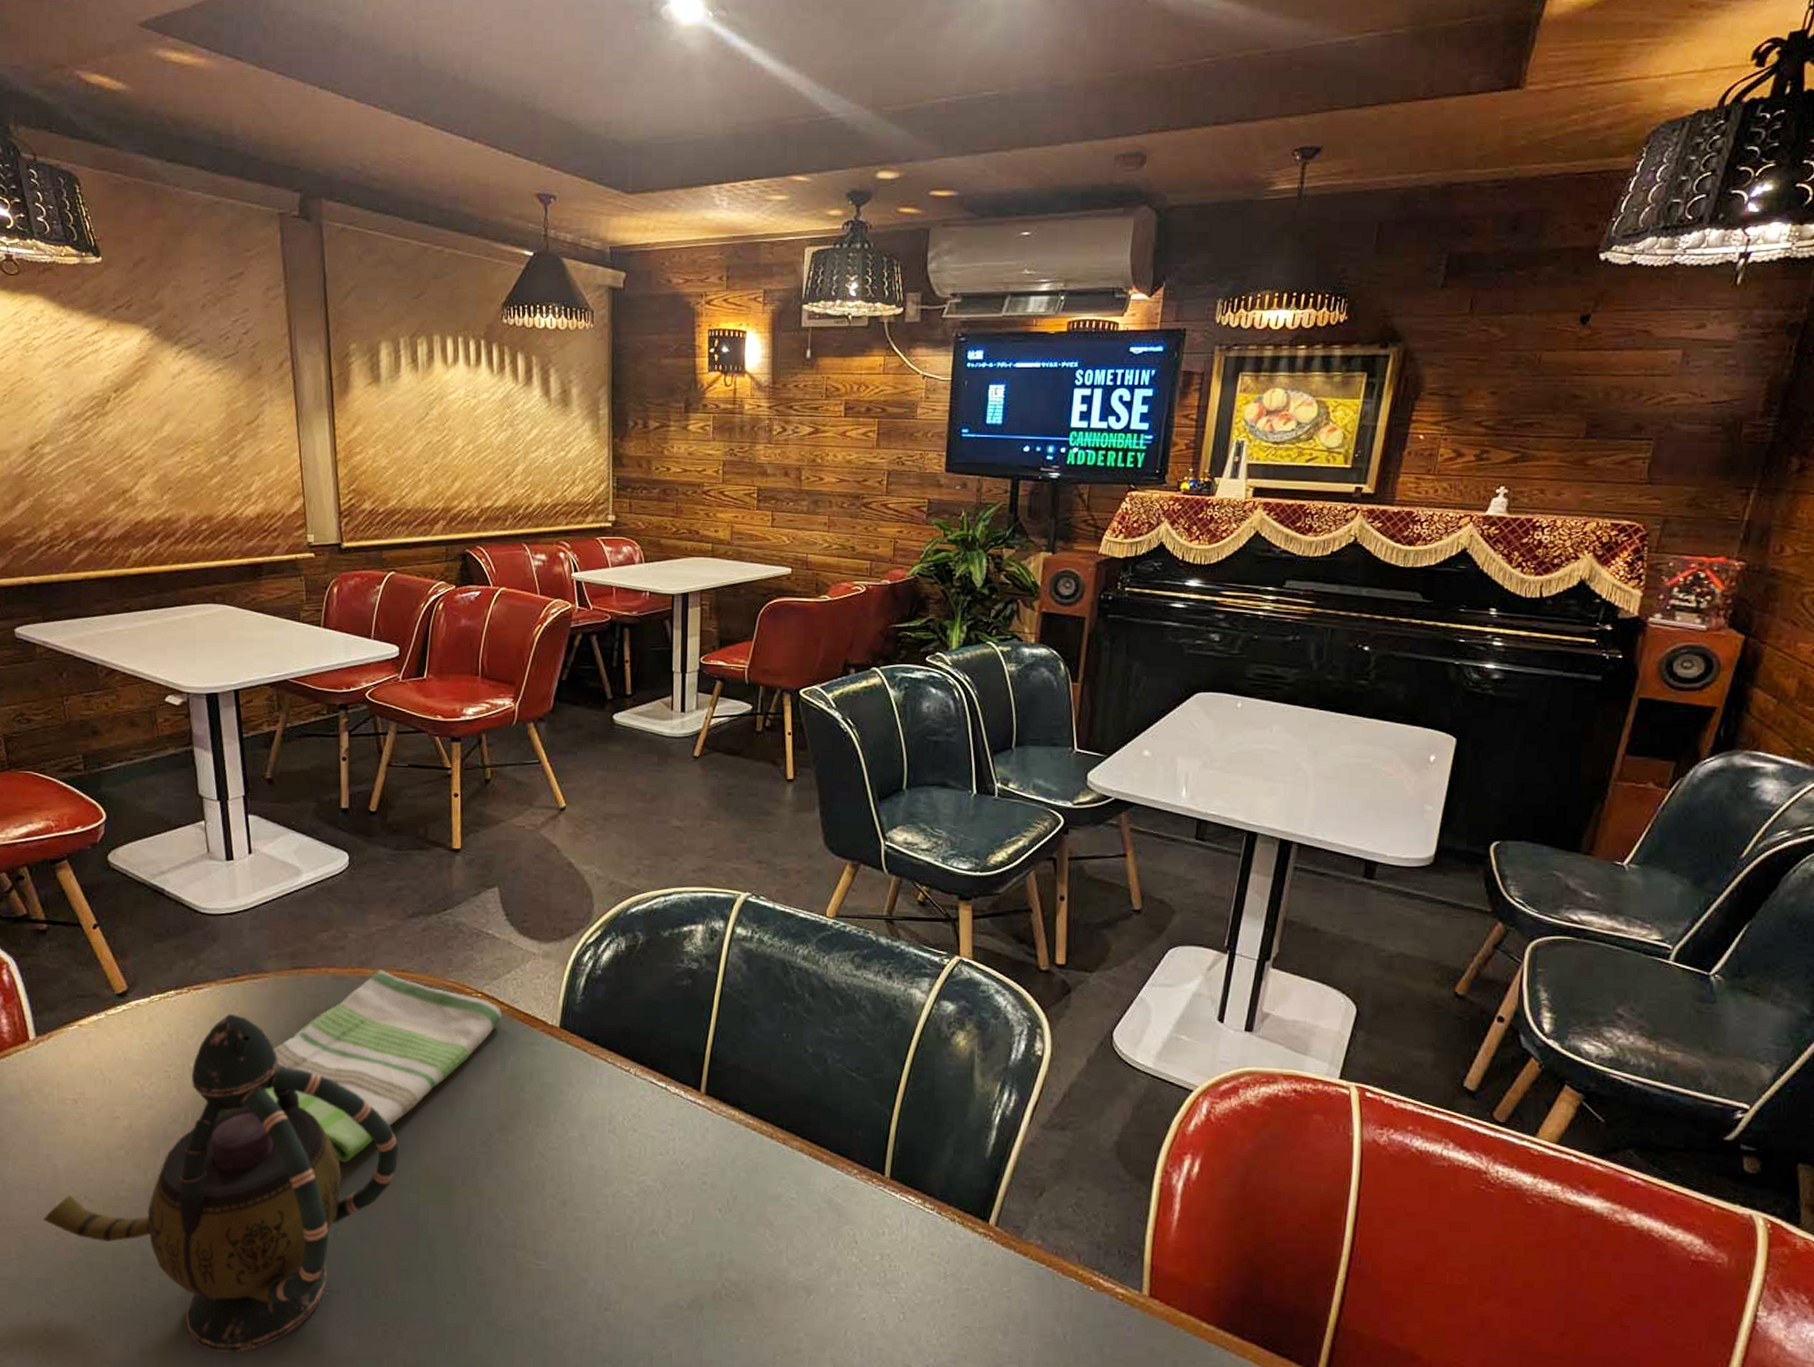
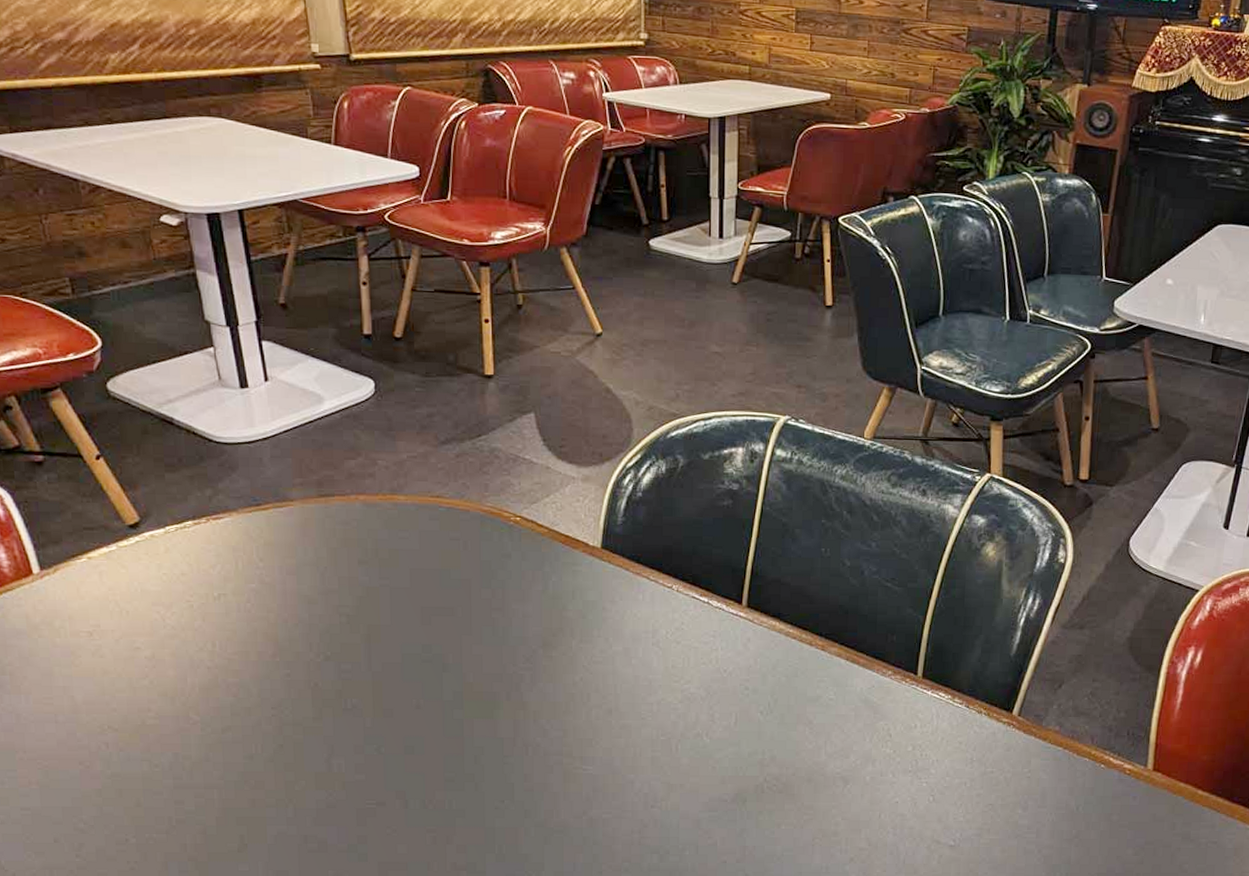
teapot: present [43,1013,398,1353] -> none [64,542,440,866]
dish towel: present [203,970,503,1163] -> none [232,496,543,683]

